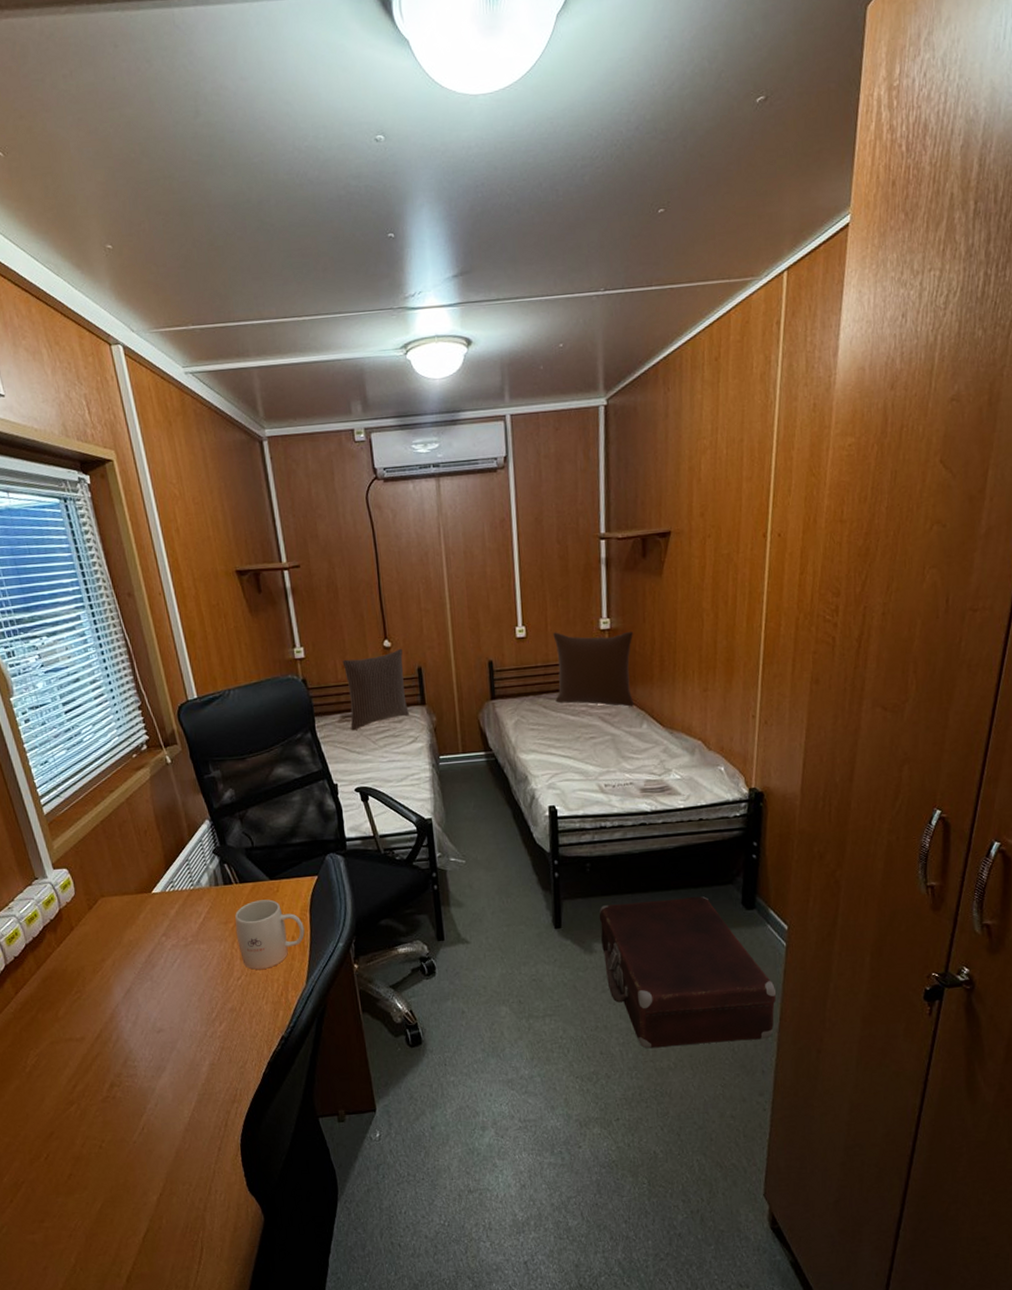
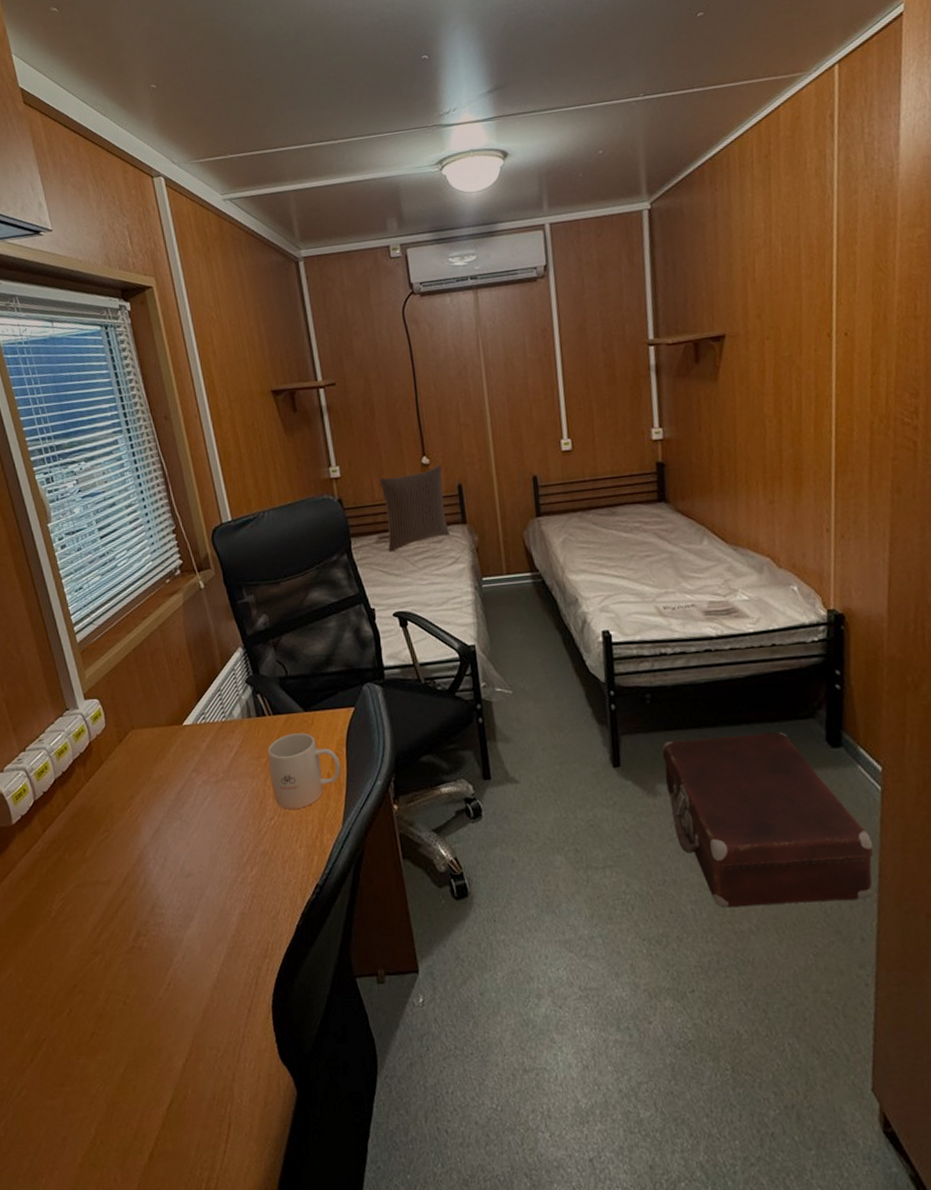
pillow: present [553,631,635,707] -> none [601,440,694,522]

